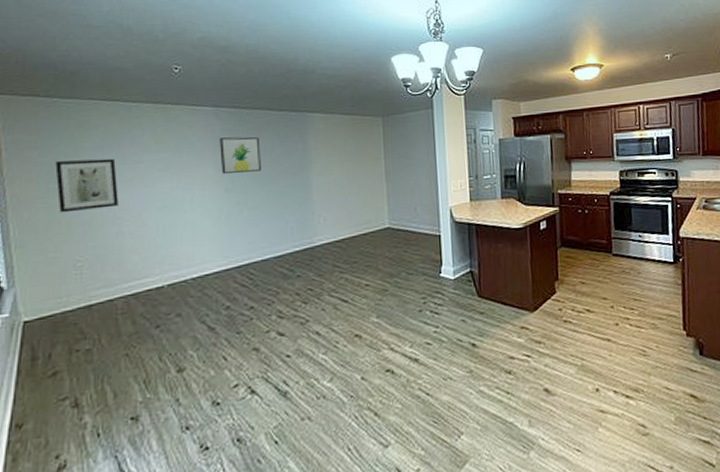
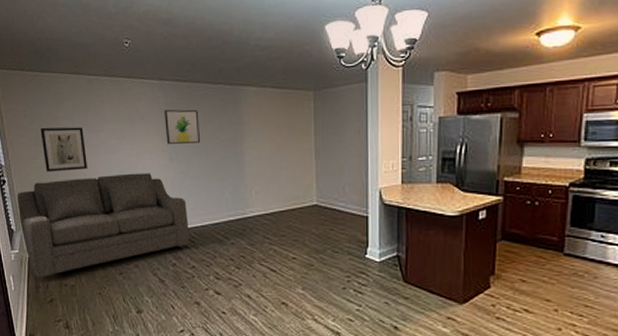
sofa: none [13,206,248,348] -> present [17,173,190,279]

